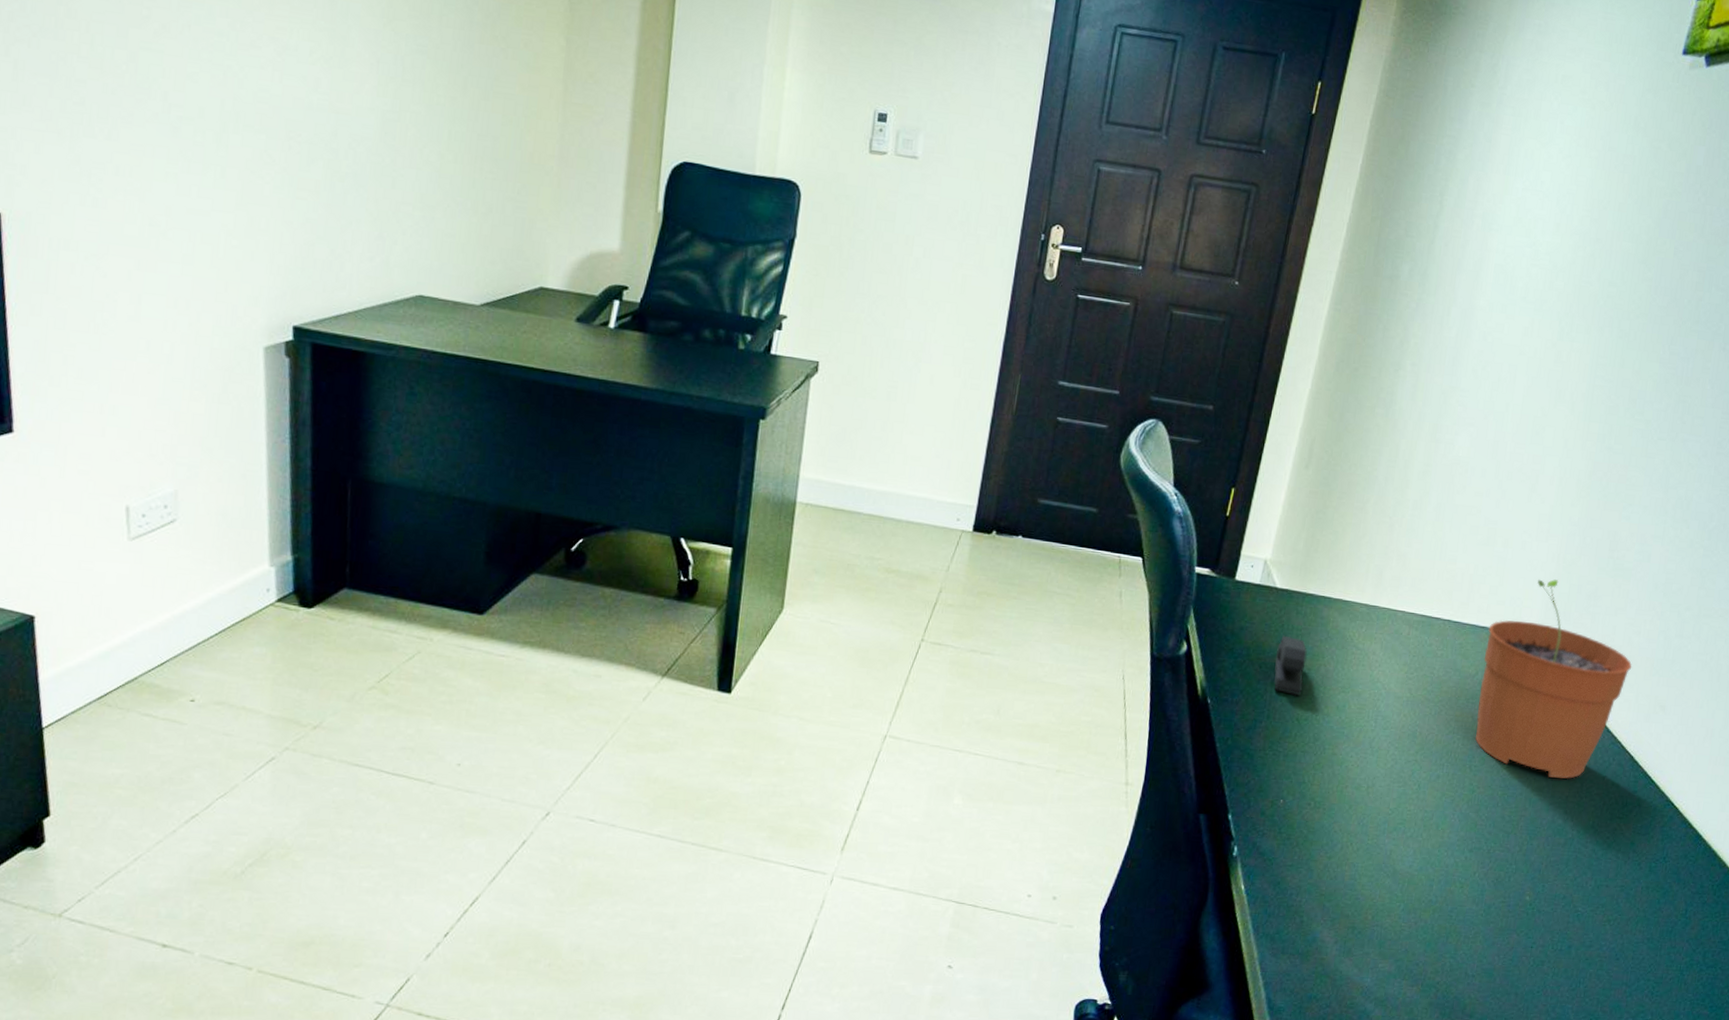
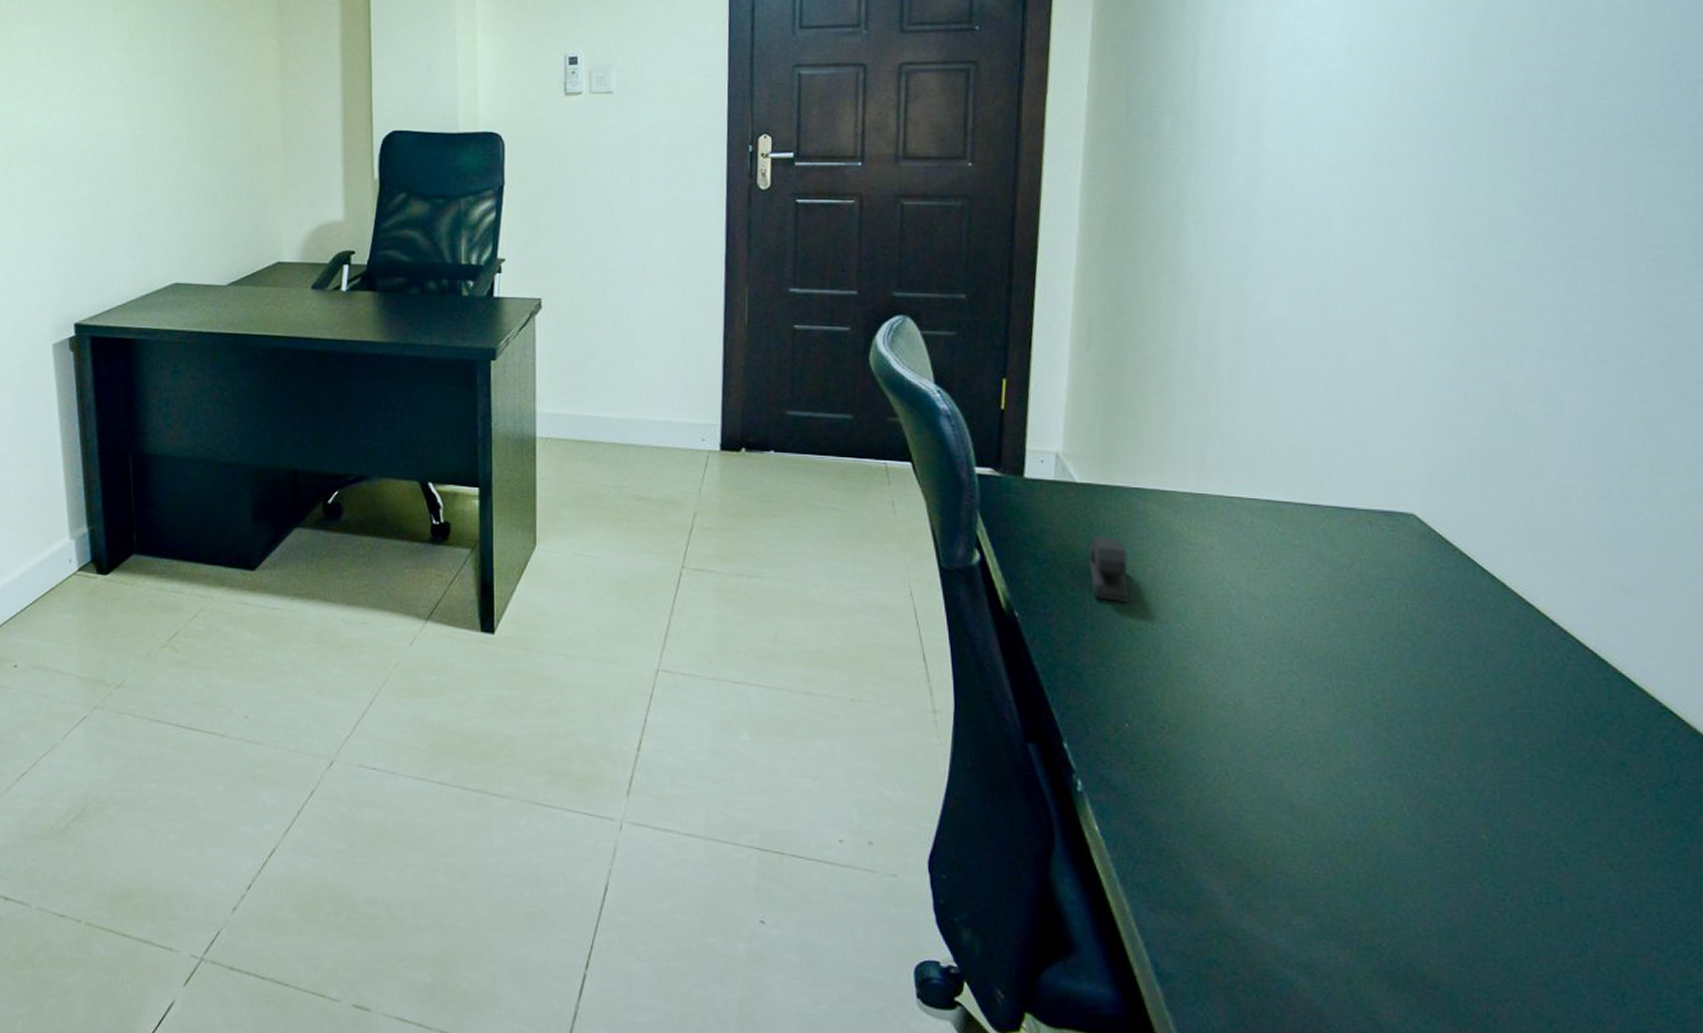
plant pot: present [1475,579,1632,779] -> none [1357,446,1569,685]

